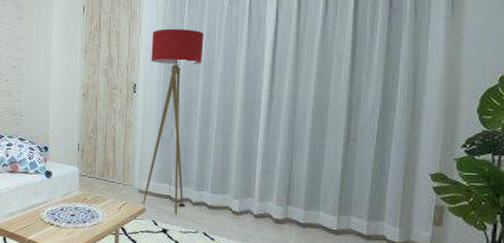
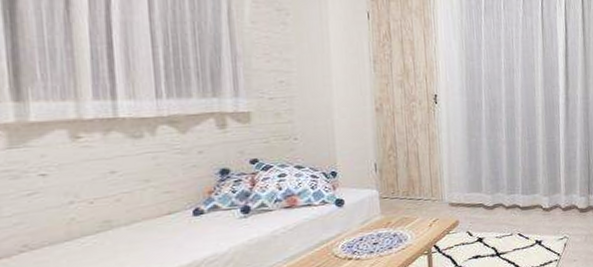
floor lamp: present [143,28,204,214] -> none [450,37,503,221]

